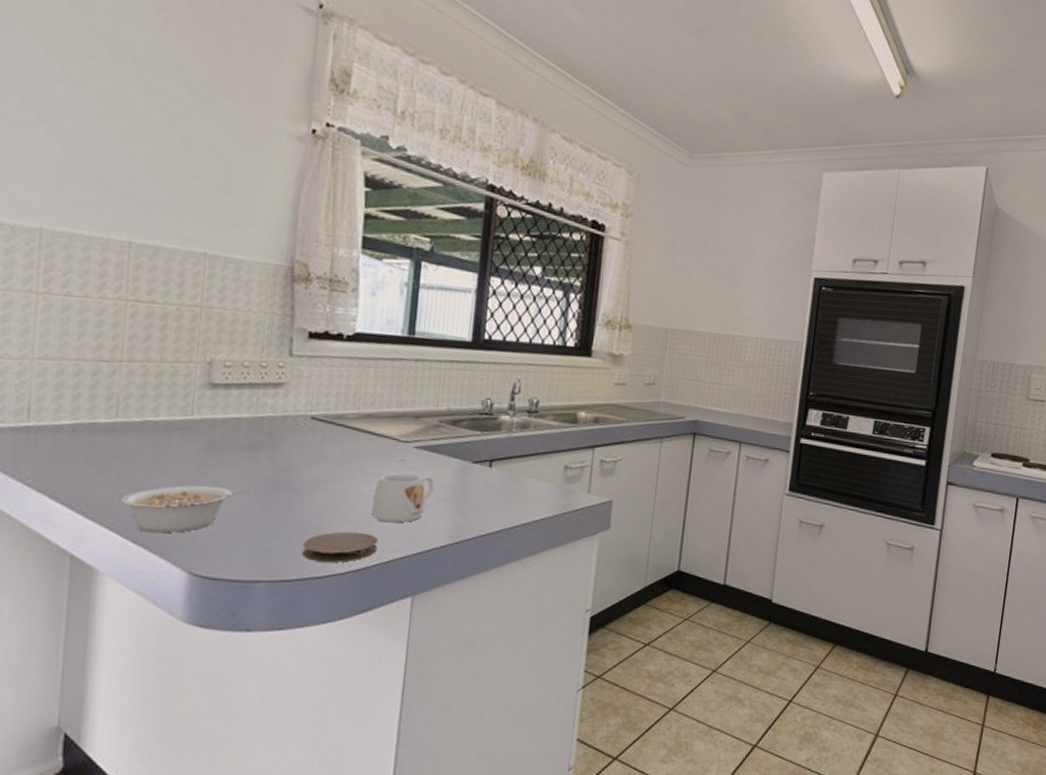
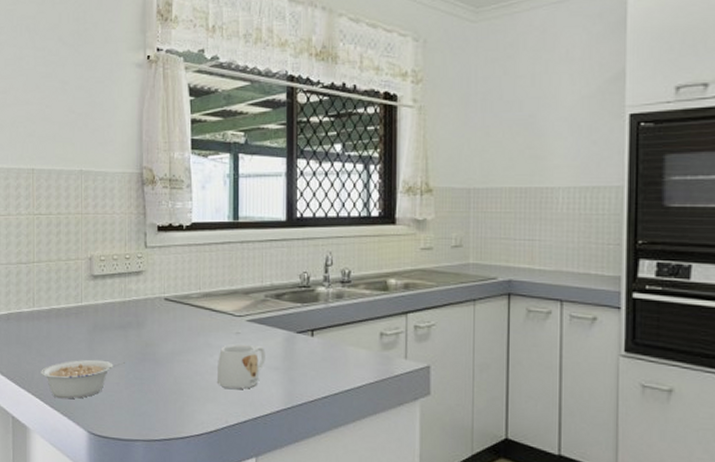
coaster: present [302,531,378,563] -> none [167,397,224,425]

